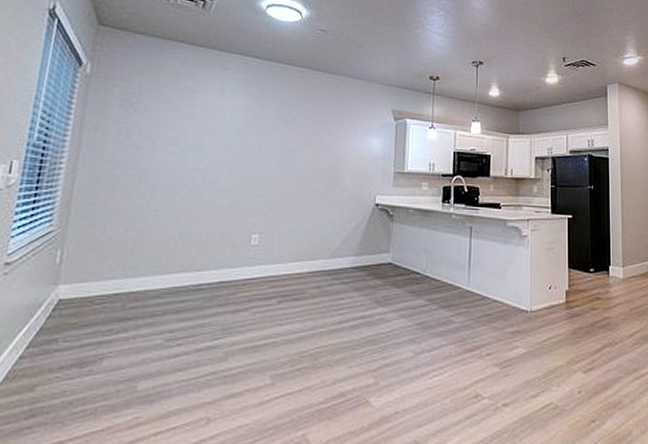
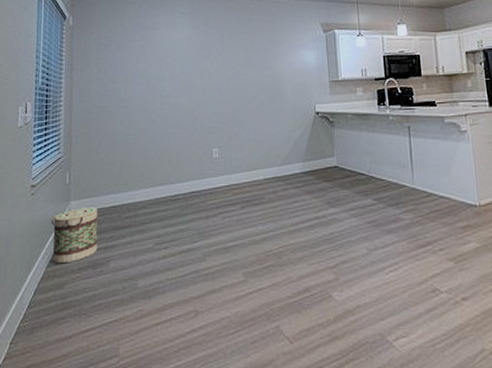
basket: none [23,294,95,361] -> present [51,207,98,264]

